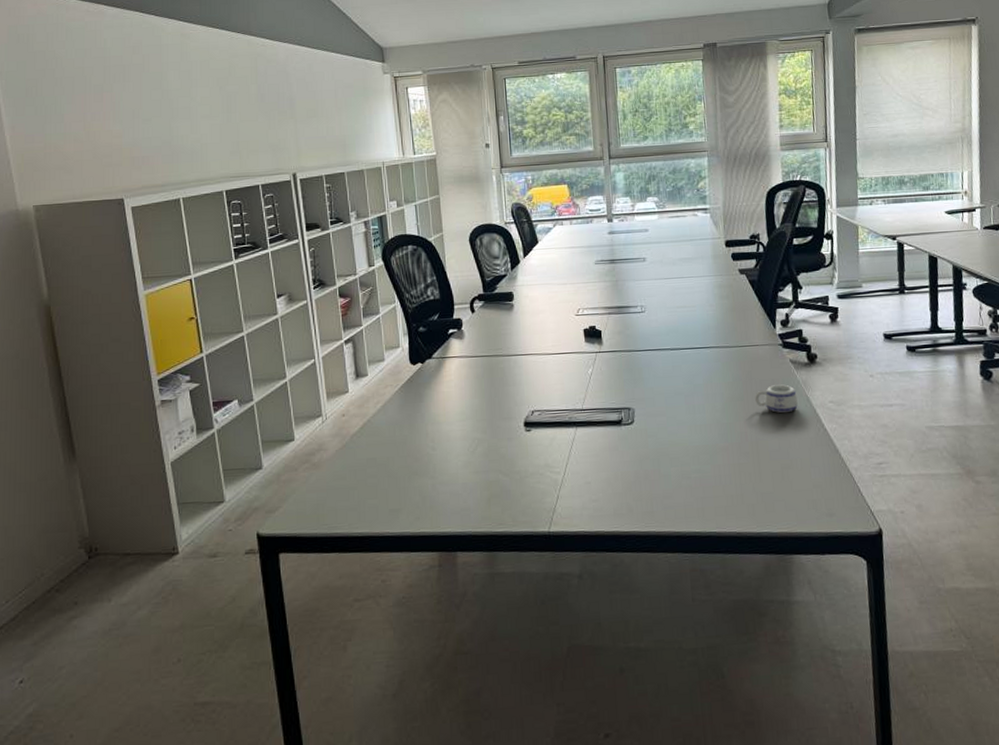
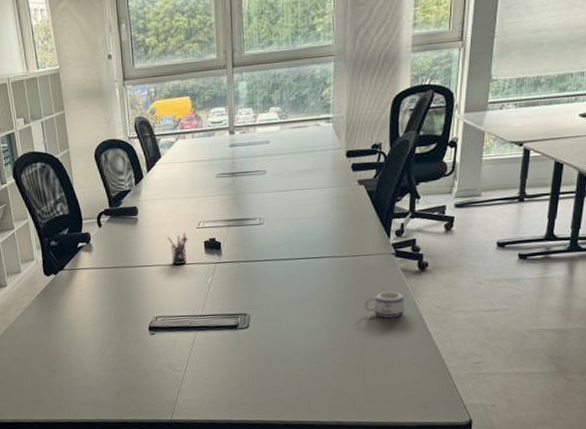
pen holder: none [544,319,566,354] -> present [167,232,188,265]

